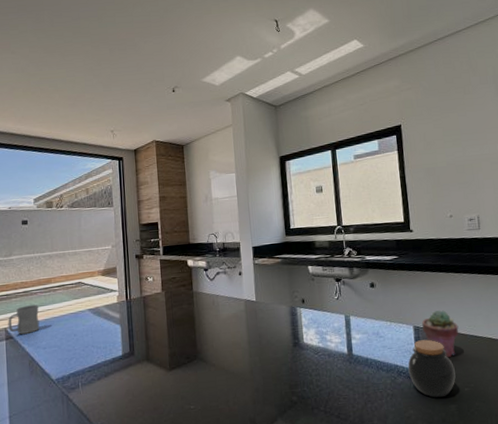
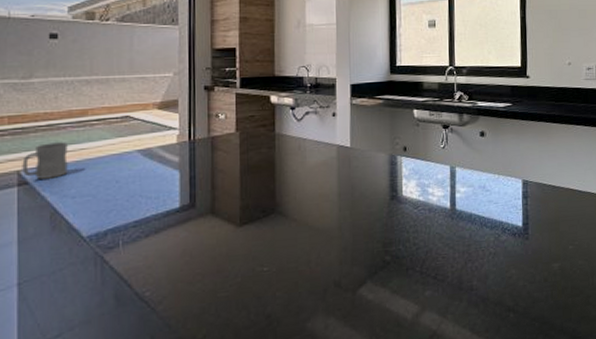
jar: present [408,339,456,398] -> none [513,194,561,257]
potted succulent: present [422,310,459,357] -> none [531,163,568,213]

